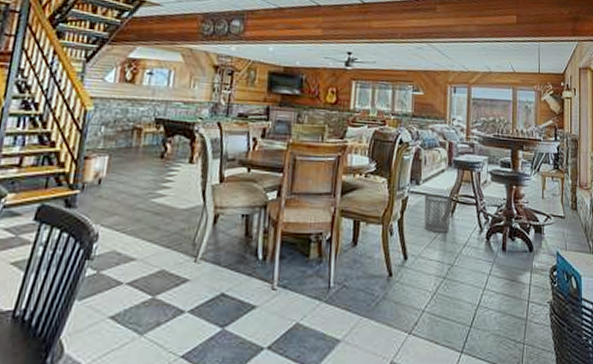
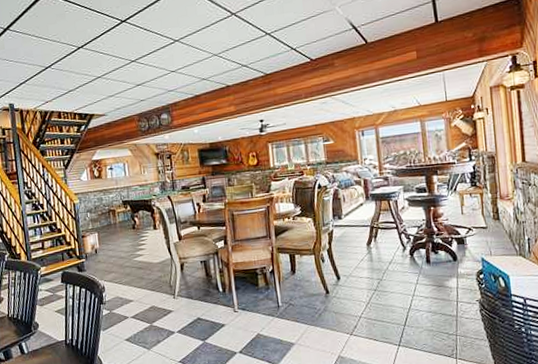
waste bin: present [424,194,452,233] -> none [348,224,375,256]

